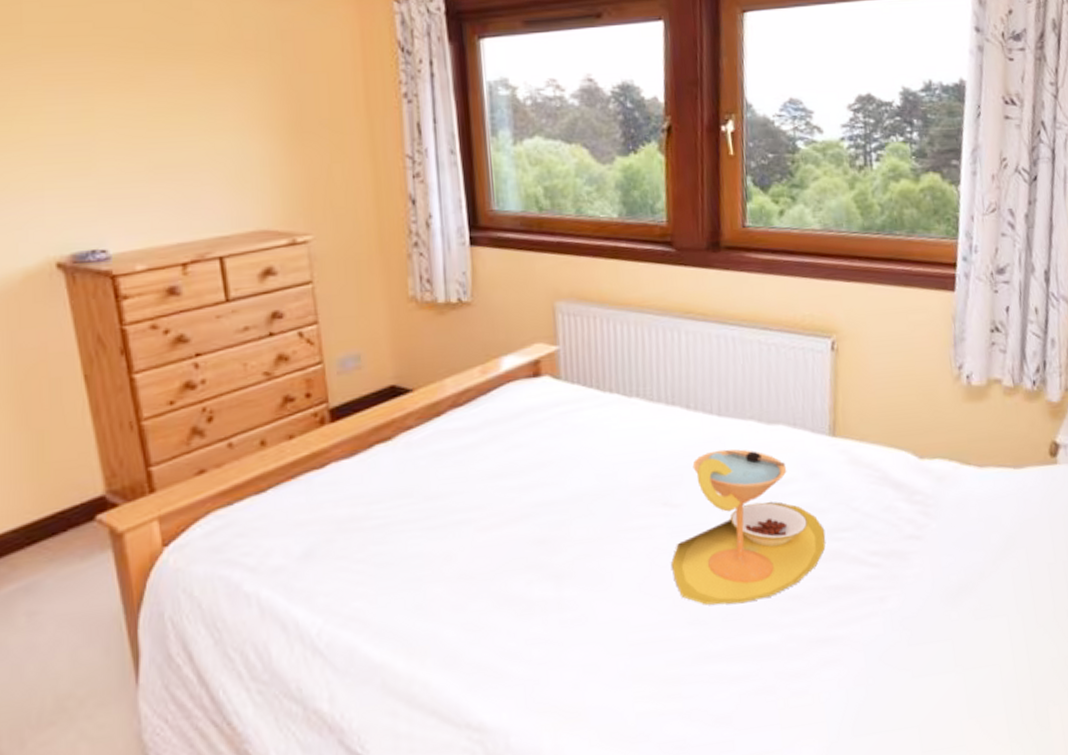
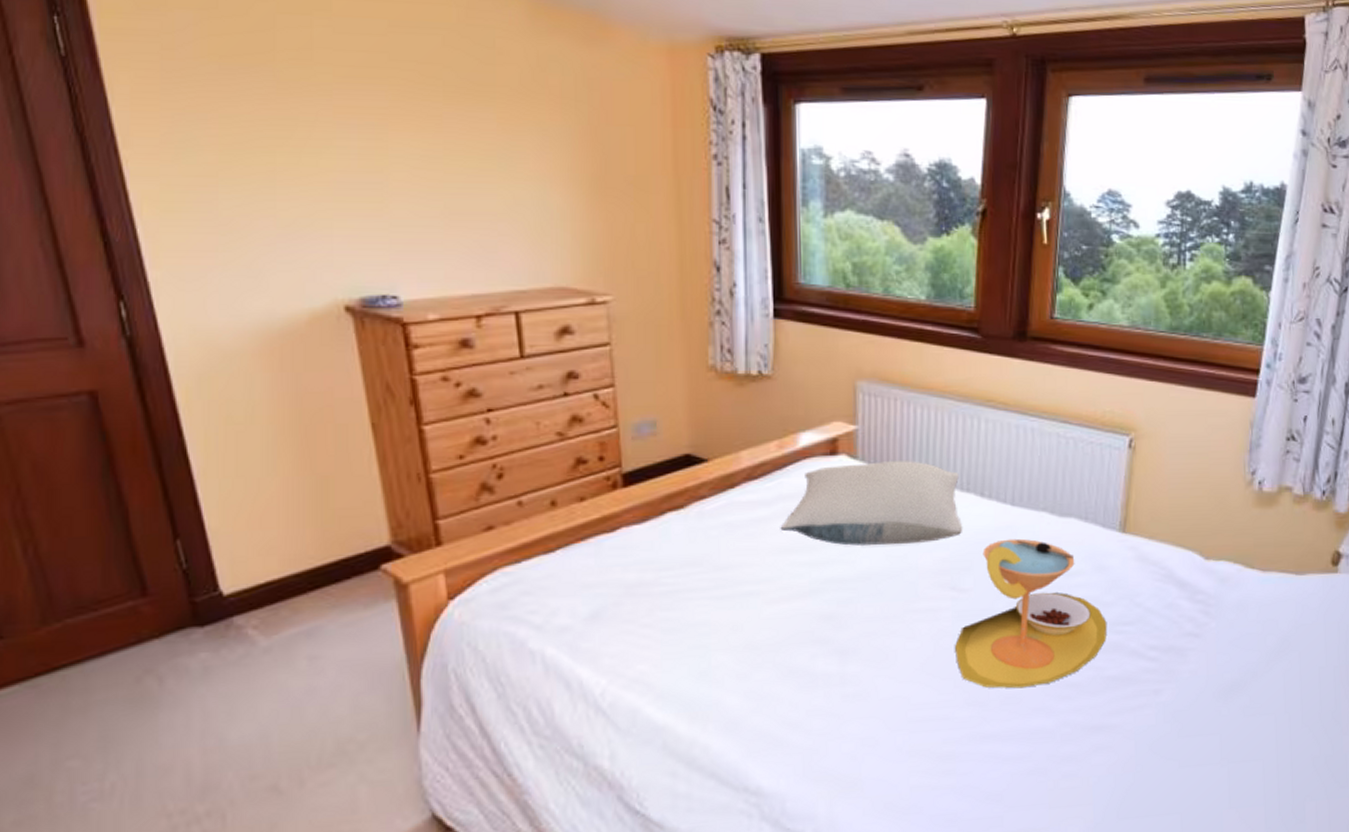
pillow: none [488,377,671,467] -> present [780,461,963,546]

